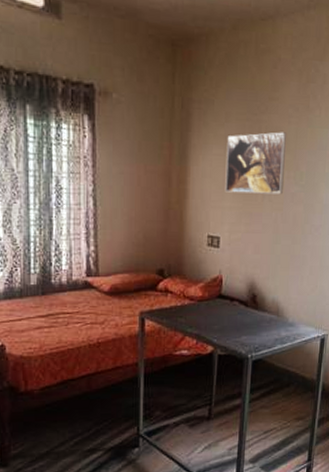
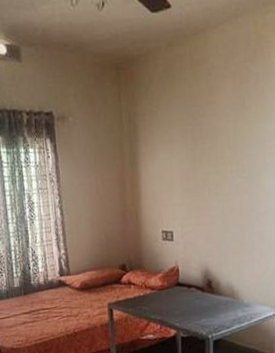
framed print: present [225,132,287,195] -> none [172,131,228,191]

